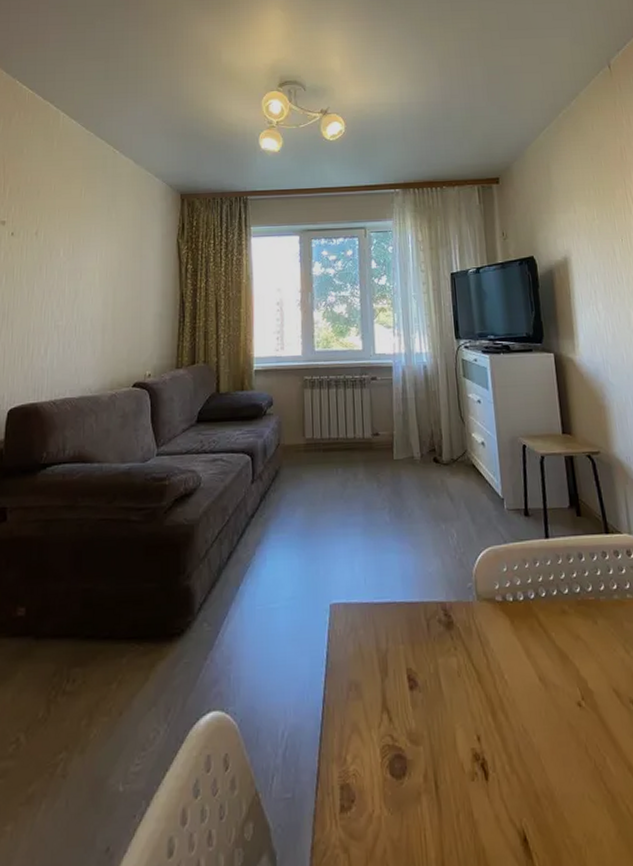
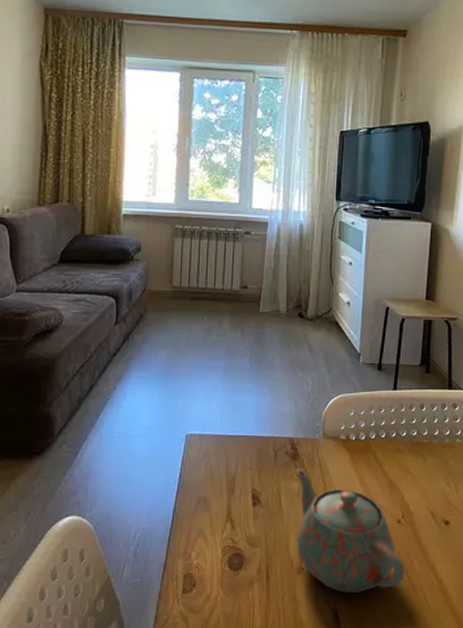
teapot: none [452,639,599,808] -> present [295,468,405,594]

